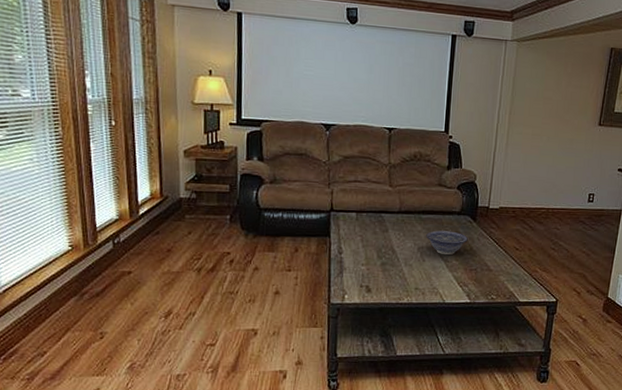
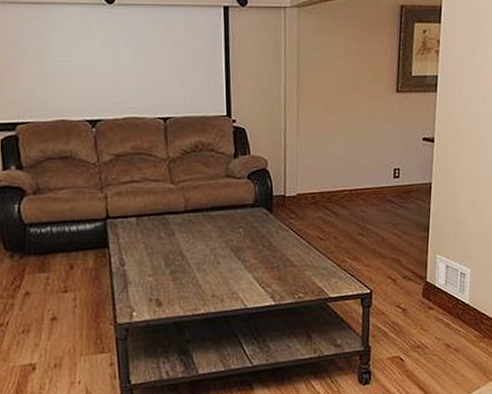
decorative bowl: present [426,230,468,256] -> none [218,226,266,255]

